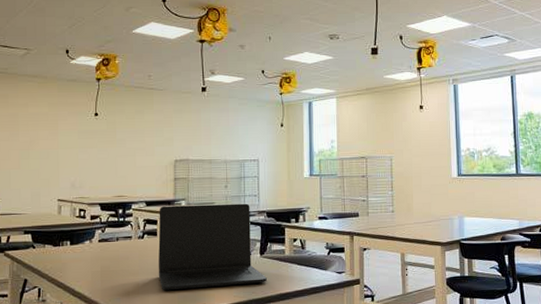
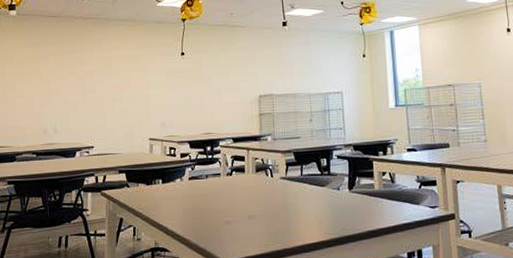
laptop: present [158,203,267,291] -> none [246,137,357,229]

